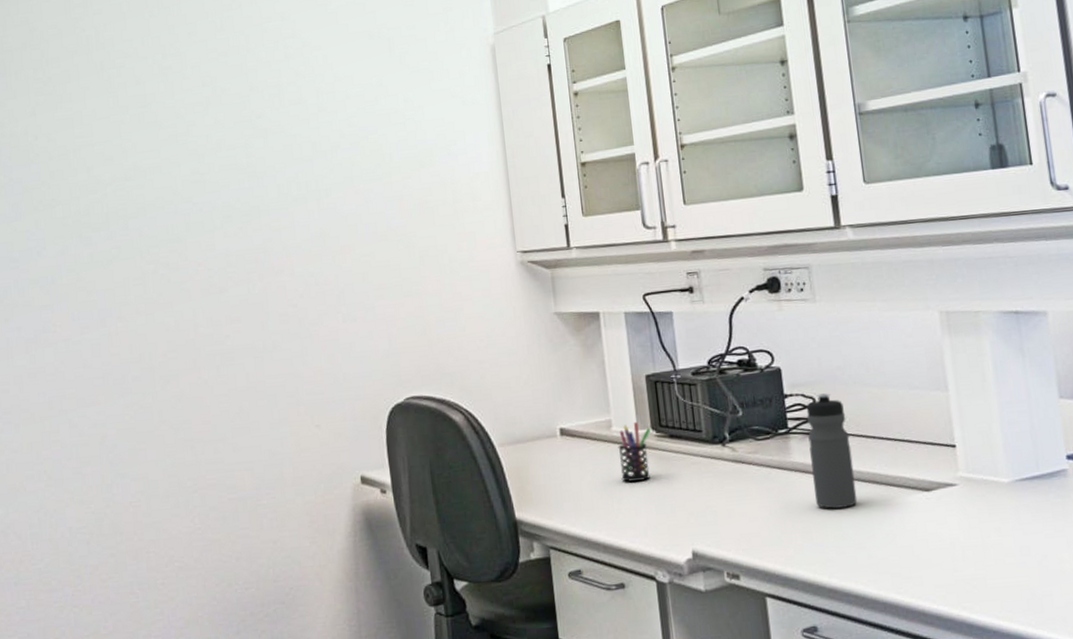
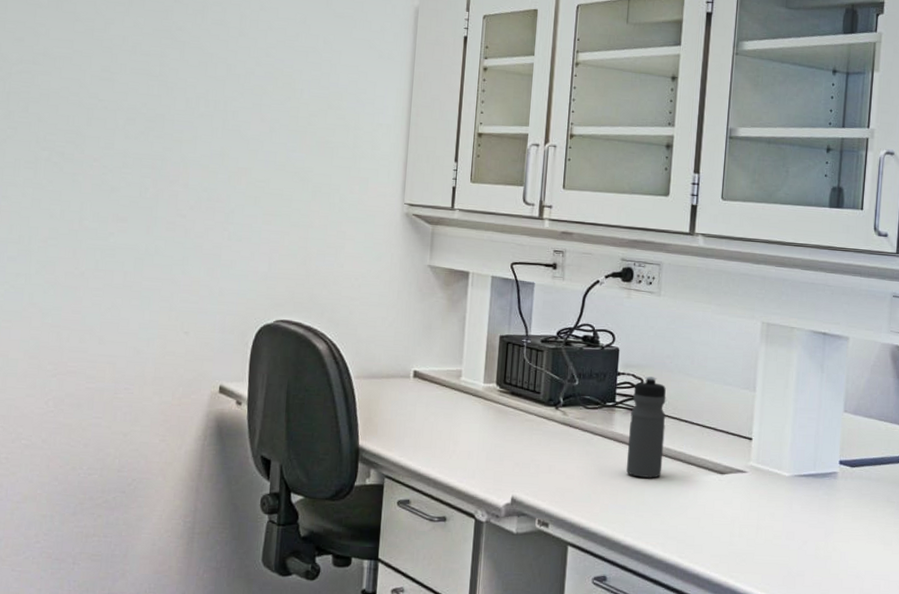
pen holder: present [618,421,651,482] -> none [461,375,496,429]

